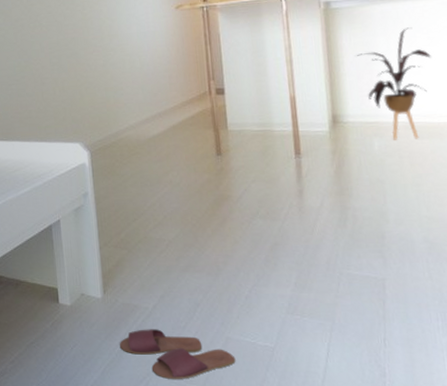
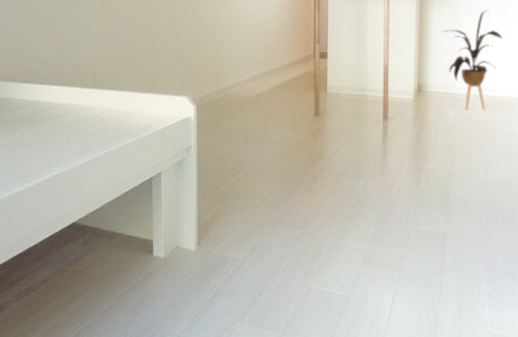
slippers: present [120,329,236,379] -> none [209,280,314,327]

